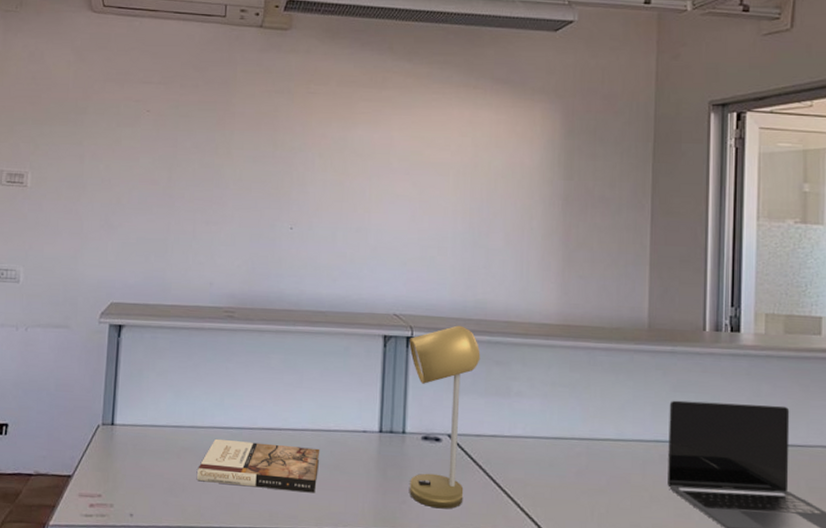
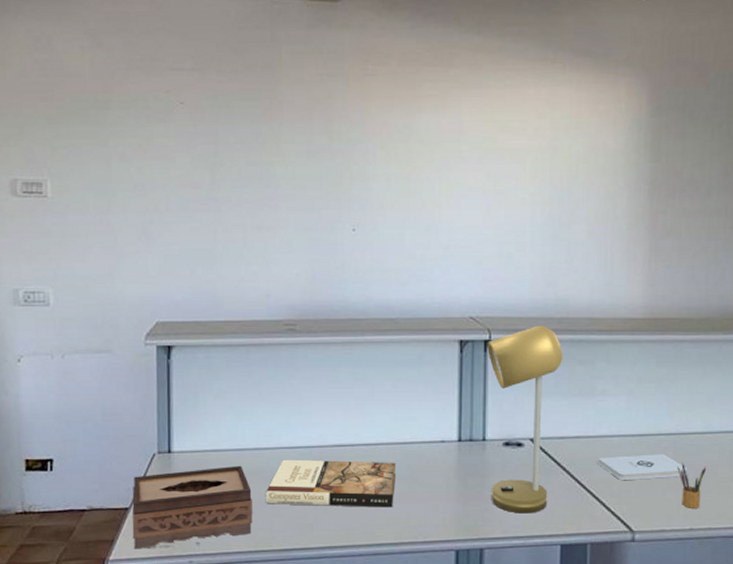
tissue box: none [72,441,185,517] -> present [132,465,253,549]
notepad: none [513,457,601,483] -> present [598,454,688,481]
pencil box: none [591,469,620,516] -> present [677,463,707,508]

